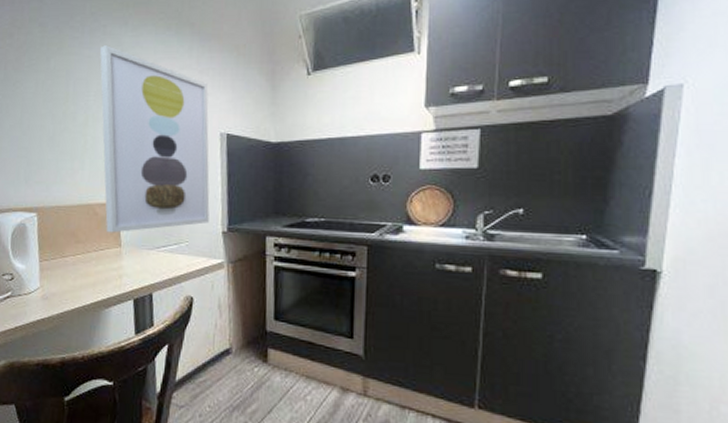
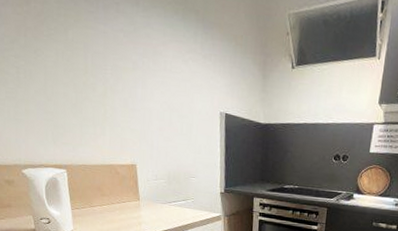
wall art: present [100,45,210,233] -> none [115,22,211,190]

